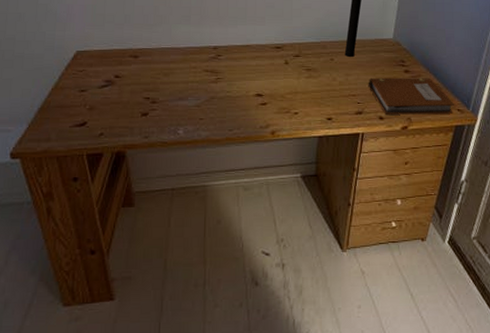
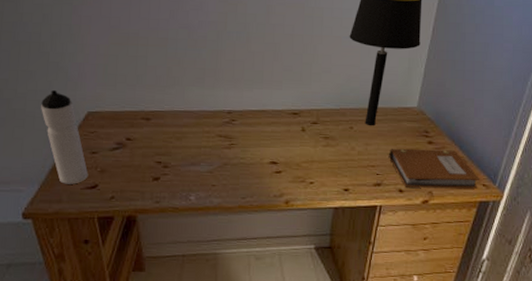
water bottle: none [30,31,77,123] -> present [41,90,89,184]

